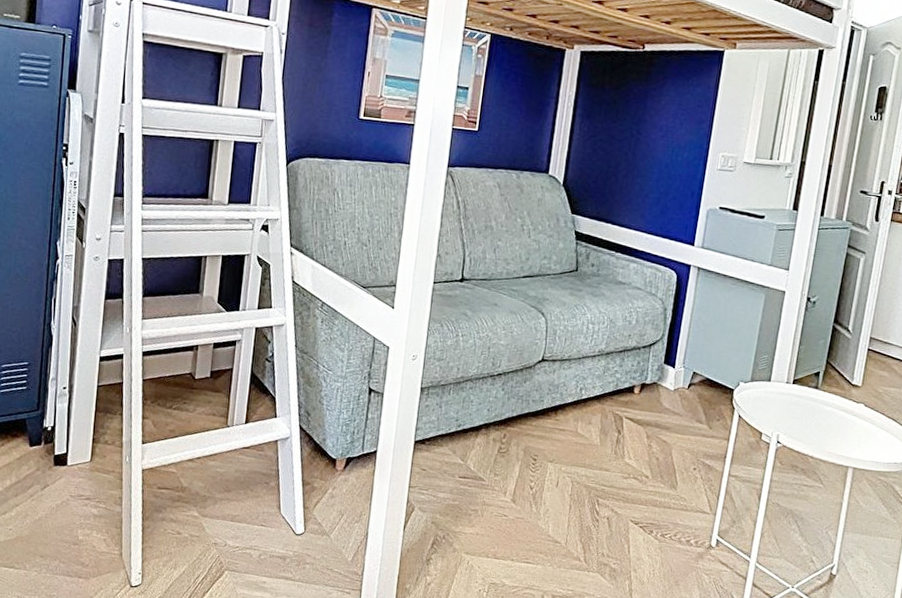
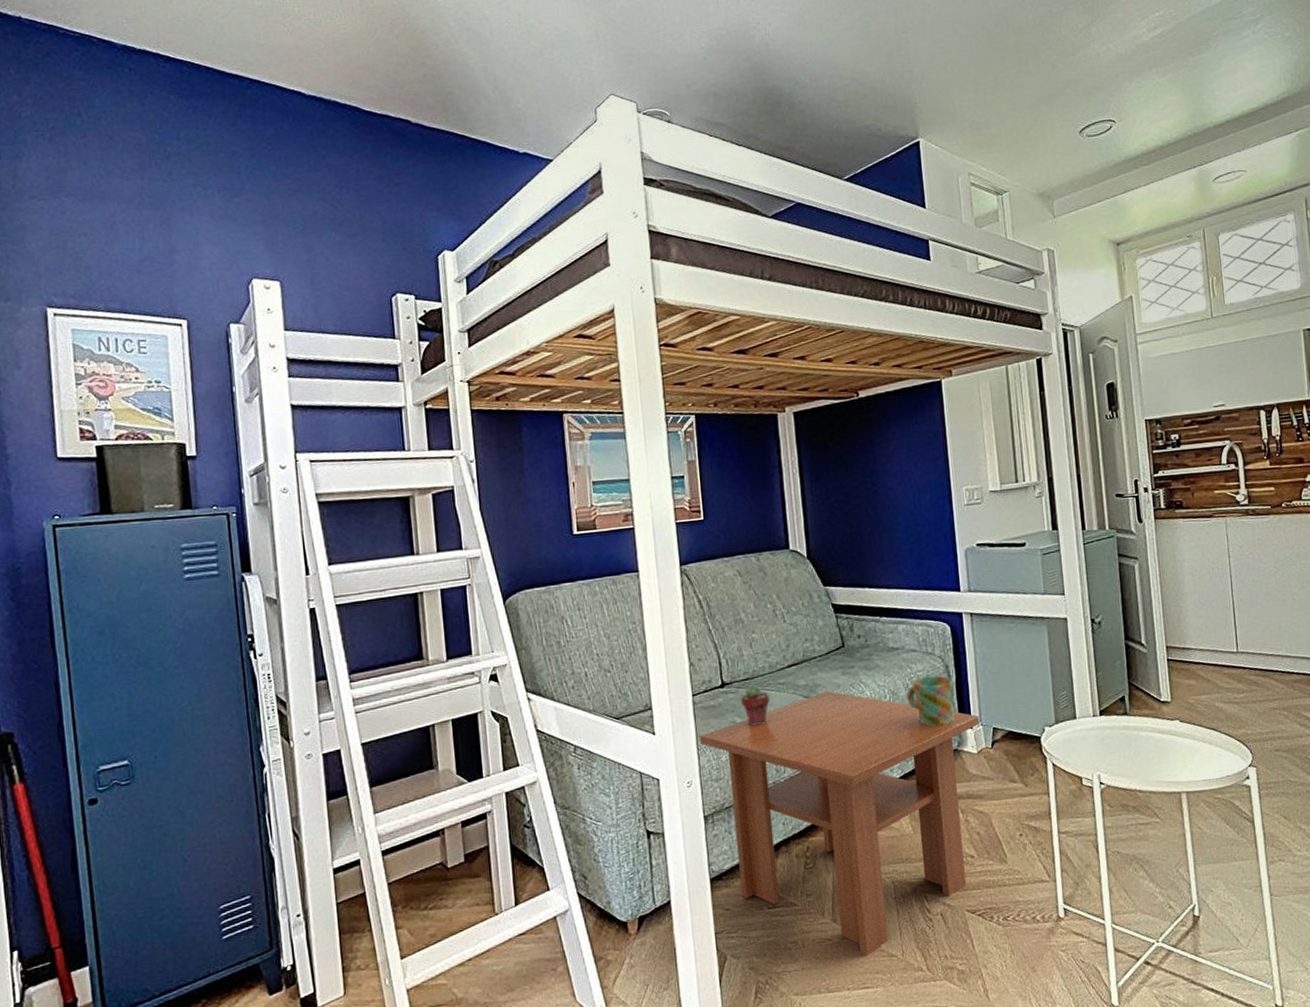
coffee table: none [432,306,683,537] -> present [700,691,979,957]
potted succulent: none [474,285,501,322] -> present [740,685,770,726]
mug: none [622,313,668,360] -> present [906,676,954,726]

